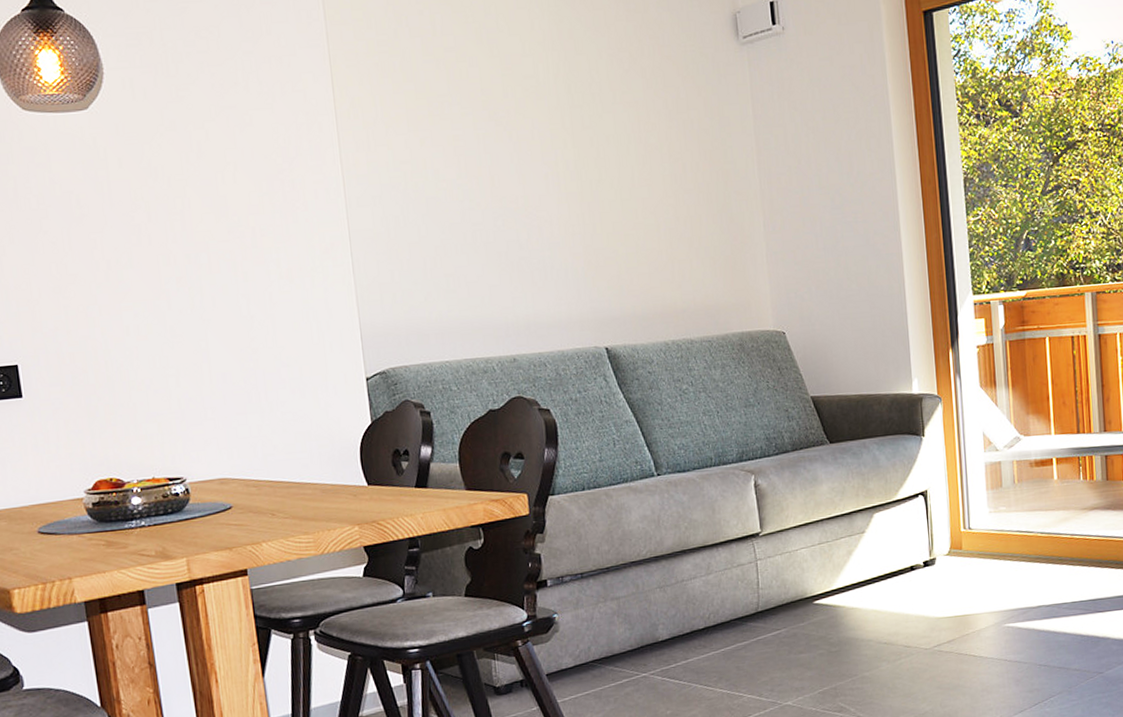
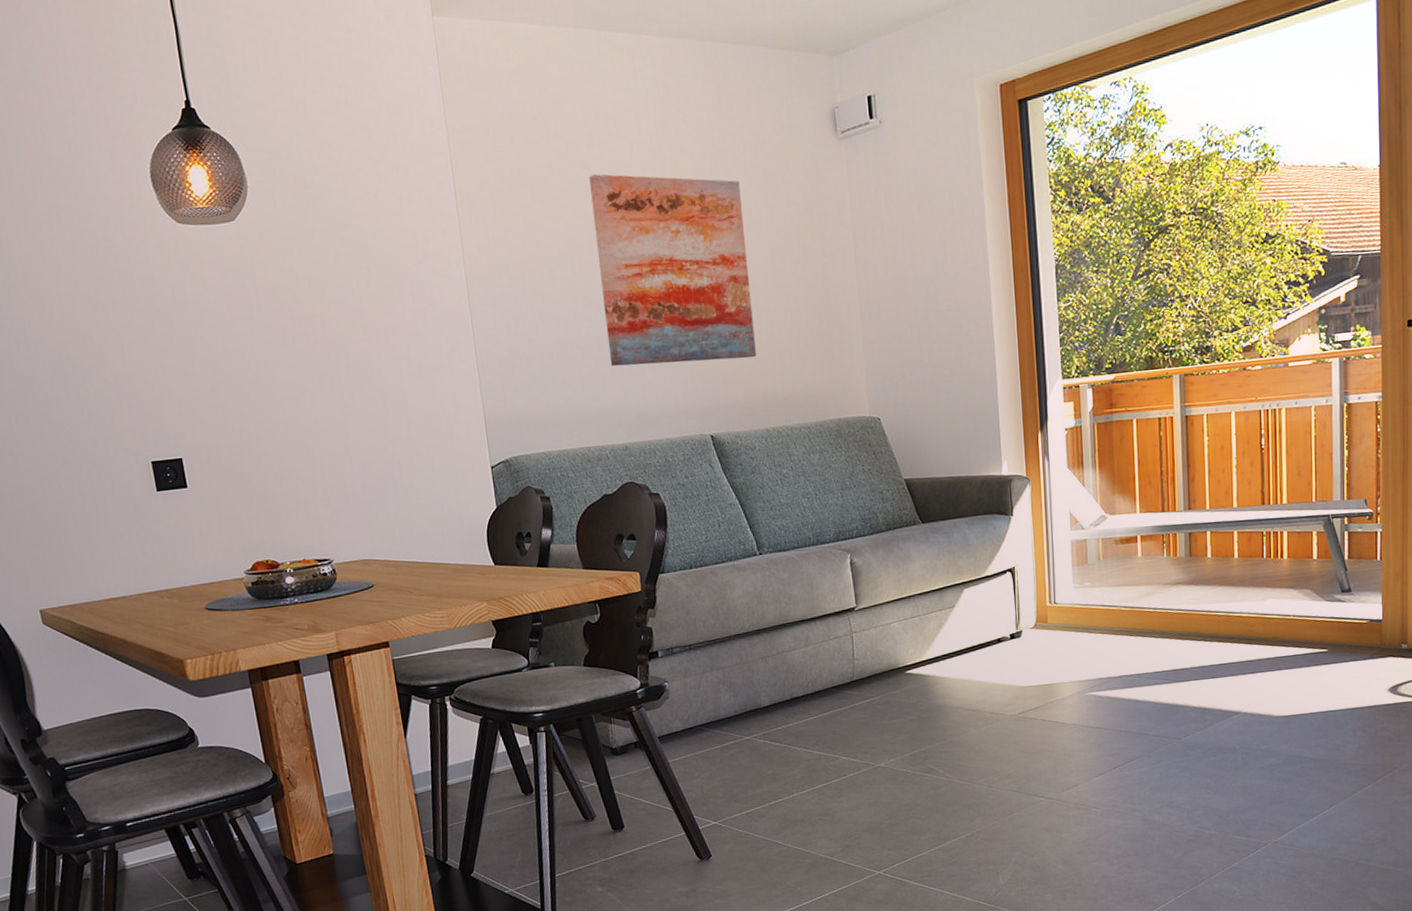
wall art: none [478,72,654,273] -> present [589,174,756,367]

